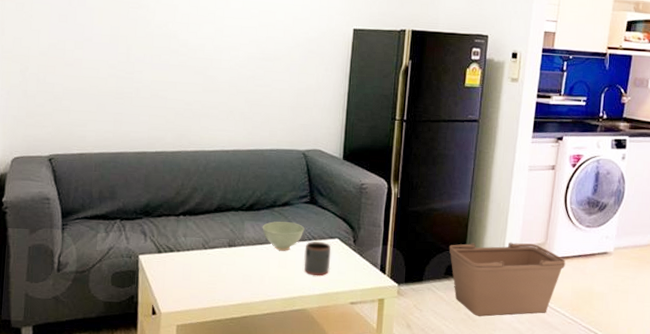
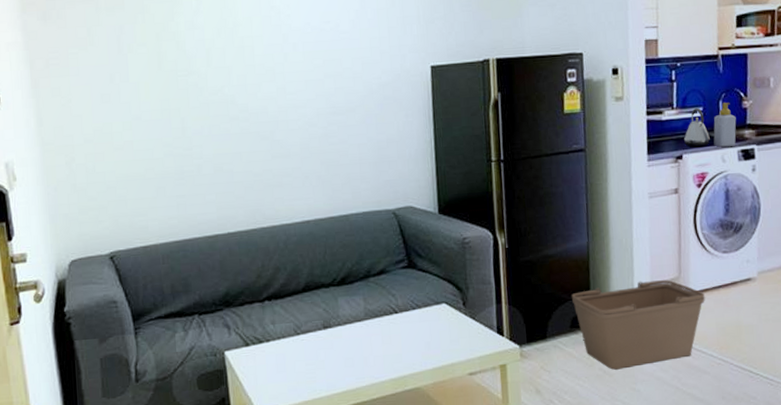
bowl: present [262,221,305,251] -> none [358,291,407,326]
mug: present [304,242,331,276] -> none [409,309,441,349]
kettle: none [566,97,589,132] -> present [683,108,710,148]
soap bottle: none [592,95,615,135] -> present [713,102,737,147]

